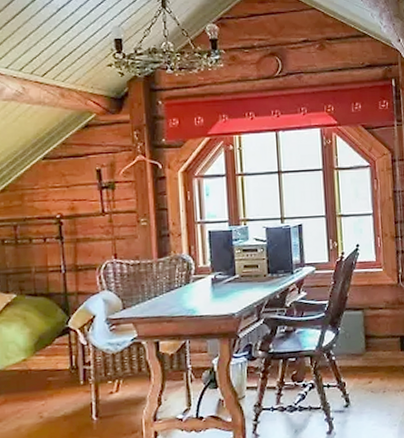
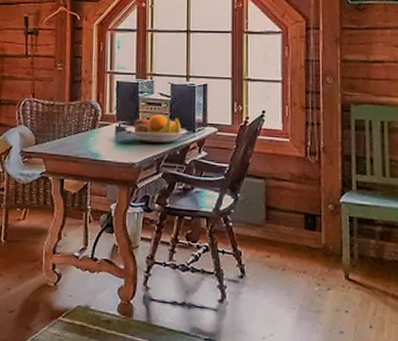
fruit bowl: none [221,260,287,291] -> present [125,114,188,143]

